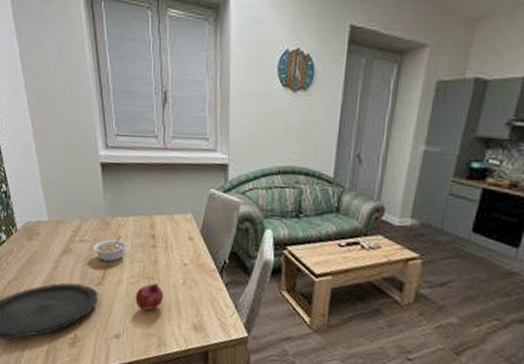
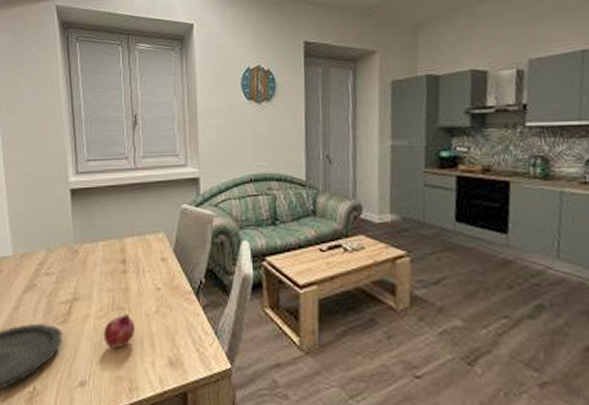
legume: present [92,235,128,262] -> none [58,263,96,295]

